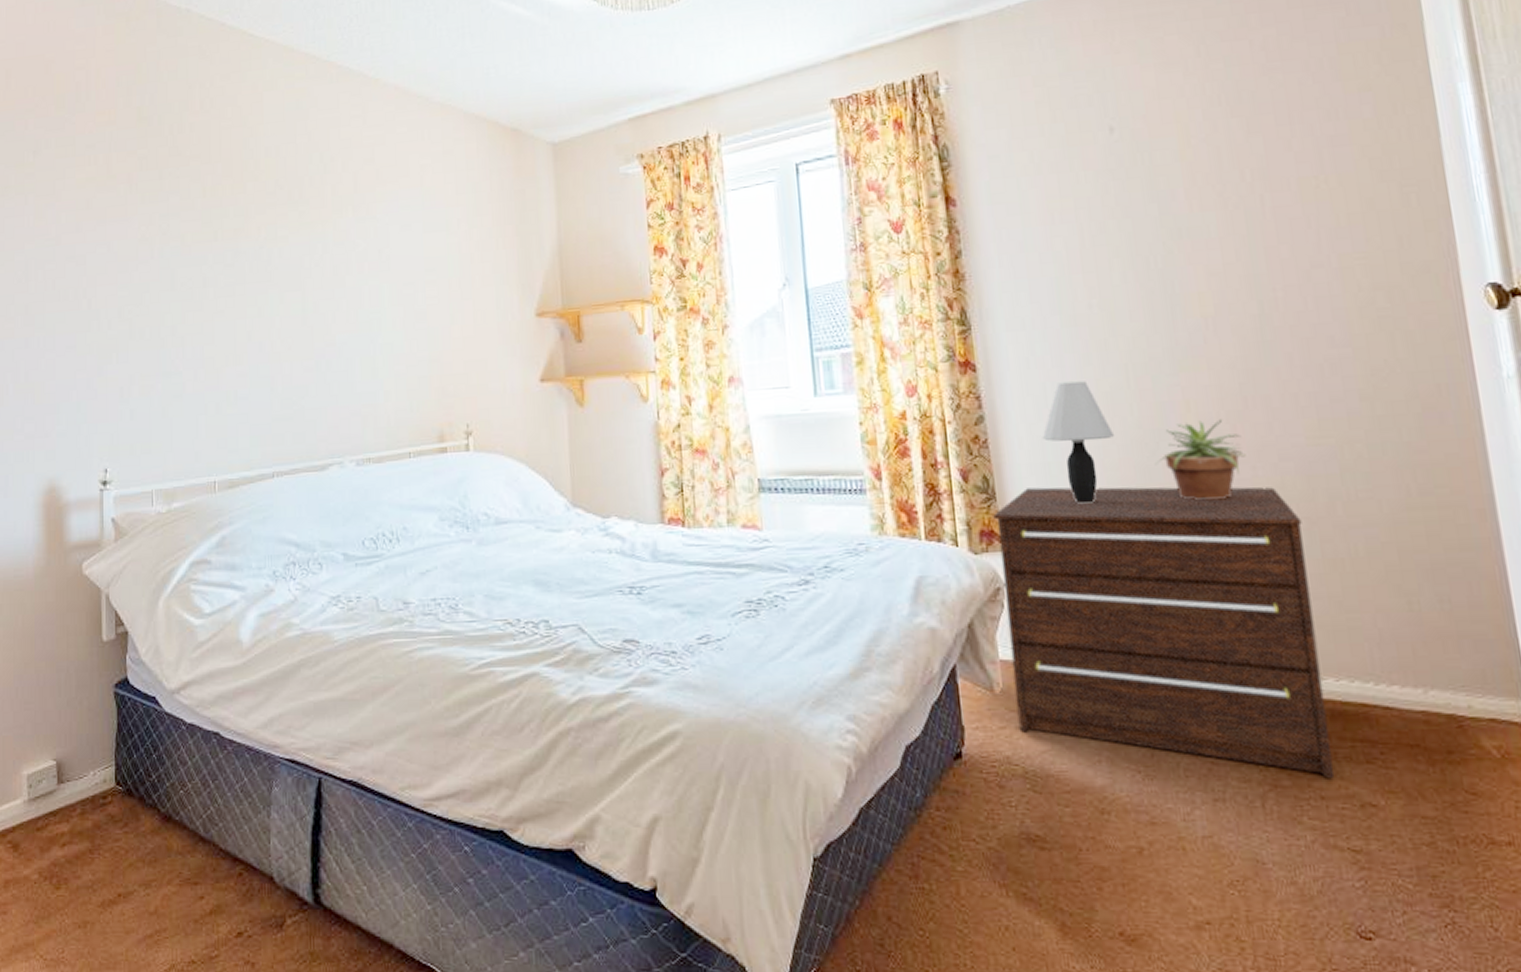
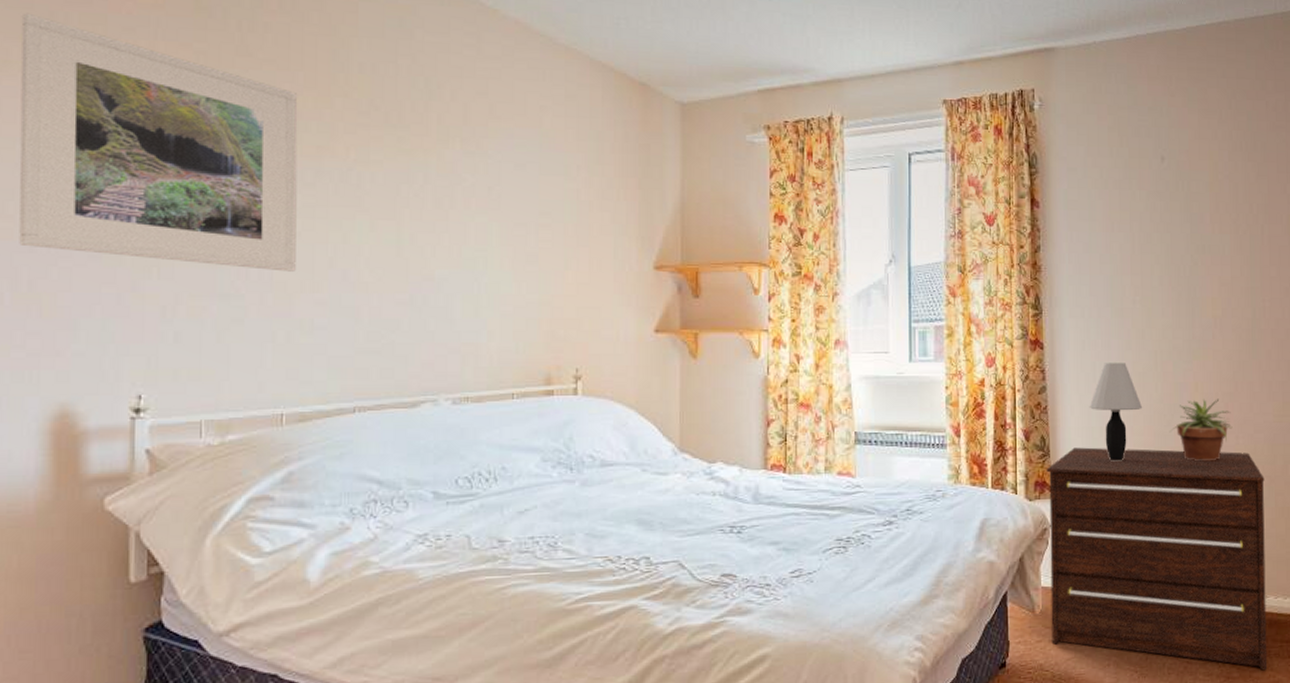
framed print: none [16,144,221,348] -> present [19,13,298,272]

